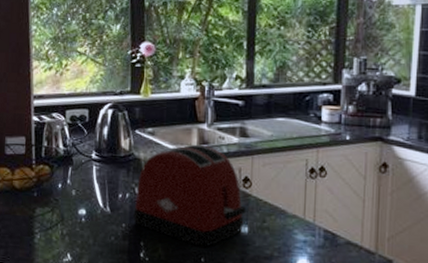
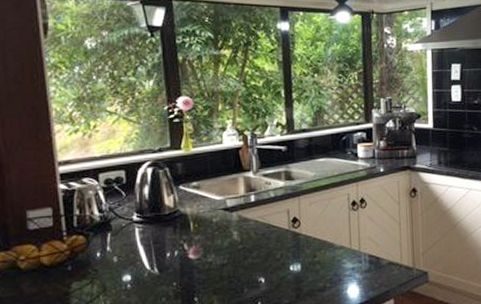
toaster: present [133,144,247,247] -> none [184,192,298,292]

